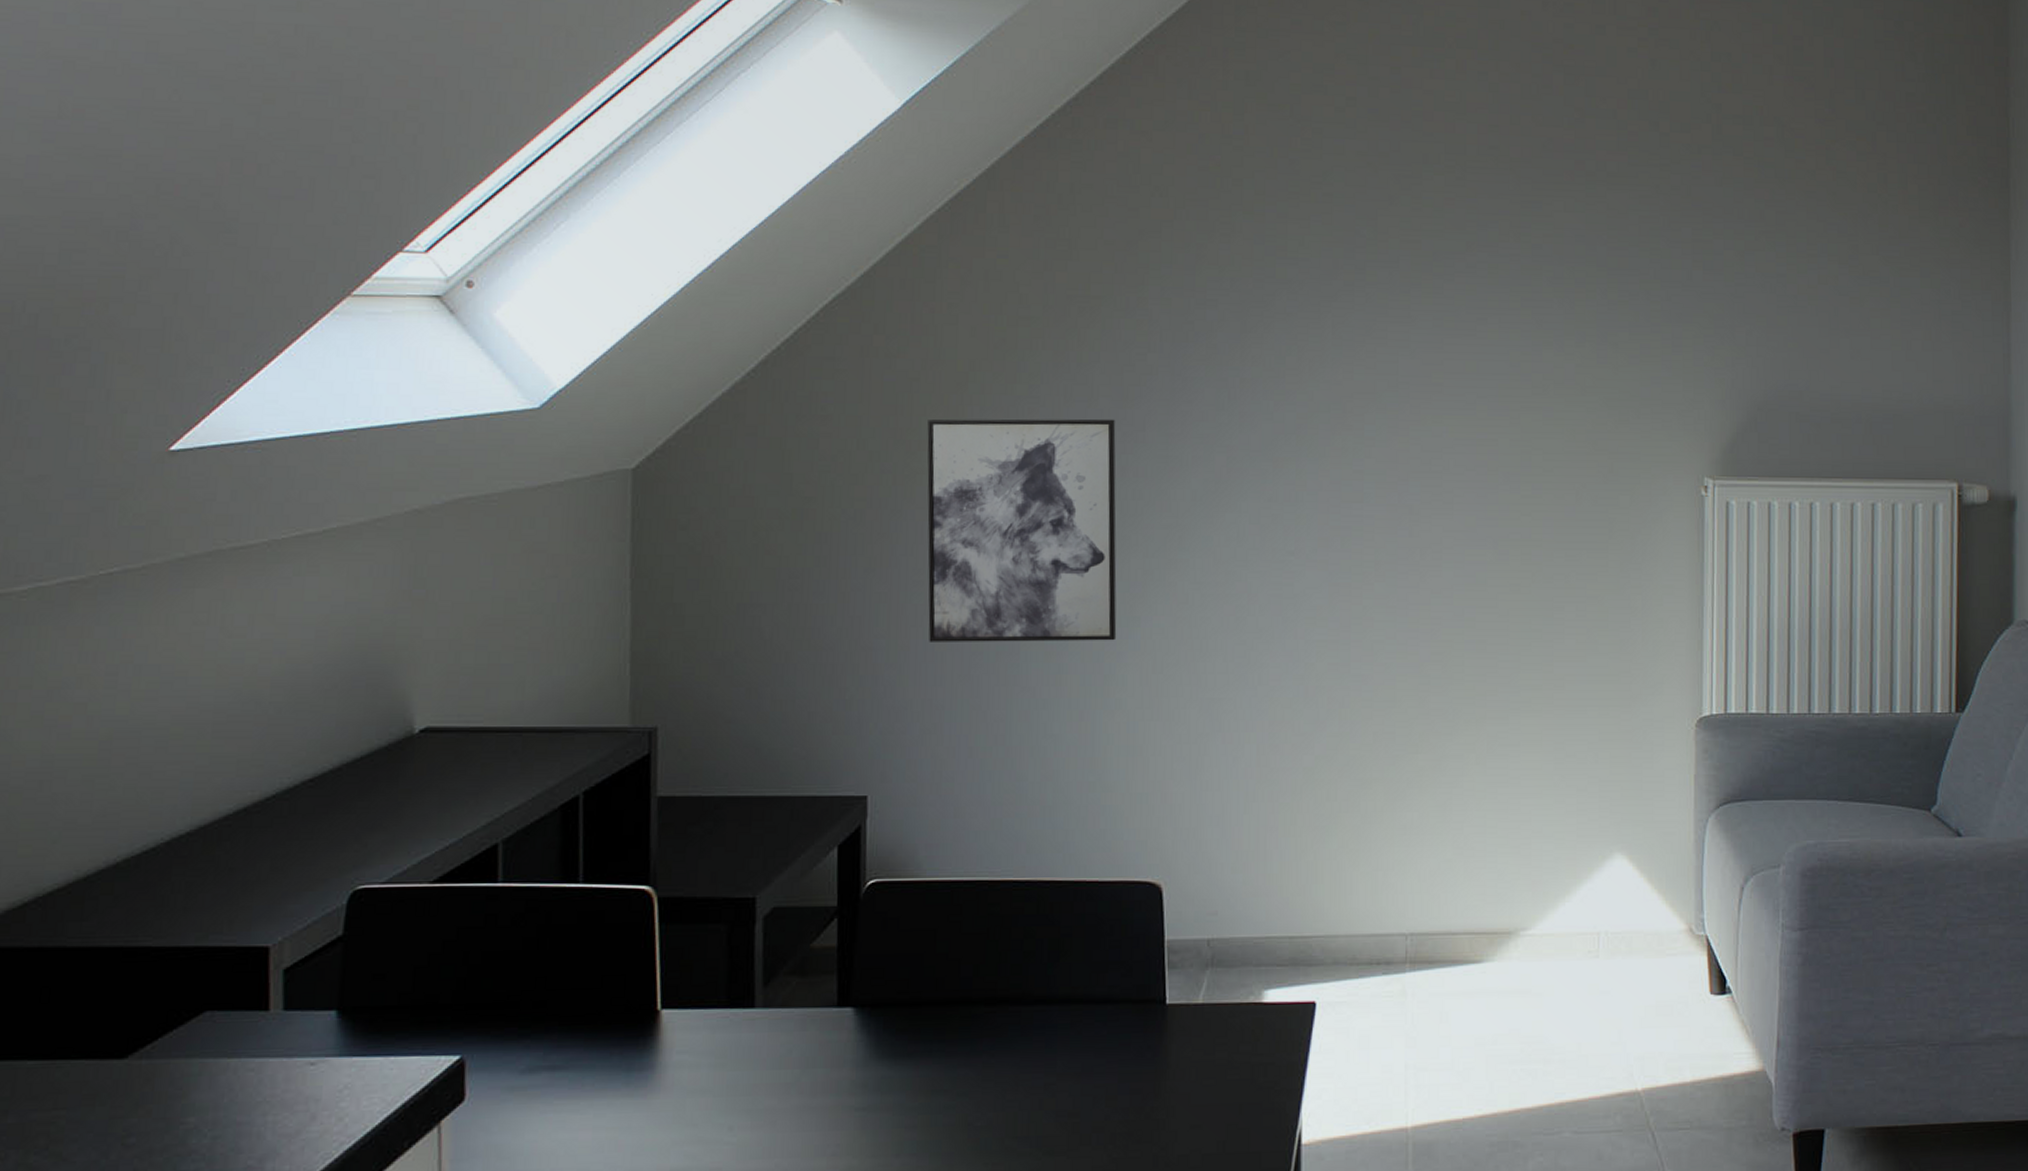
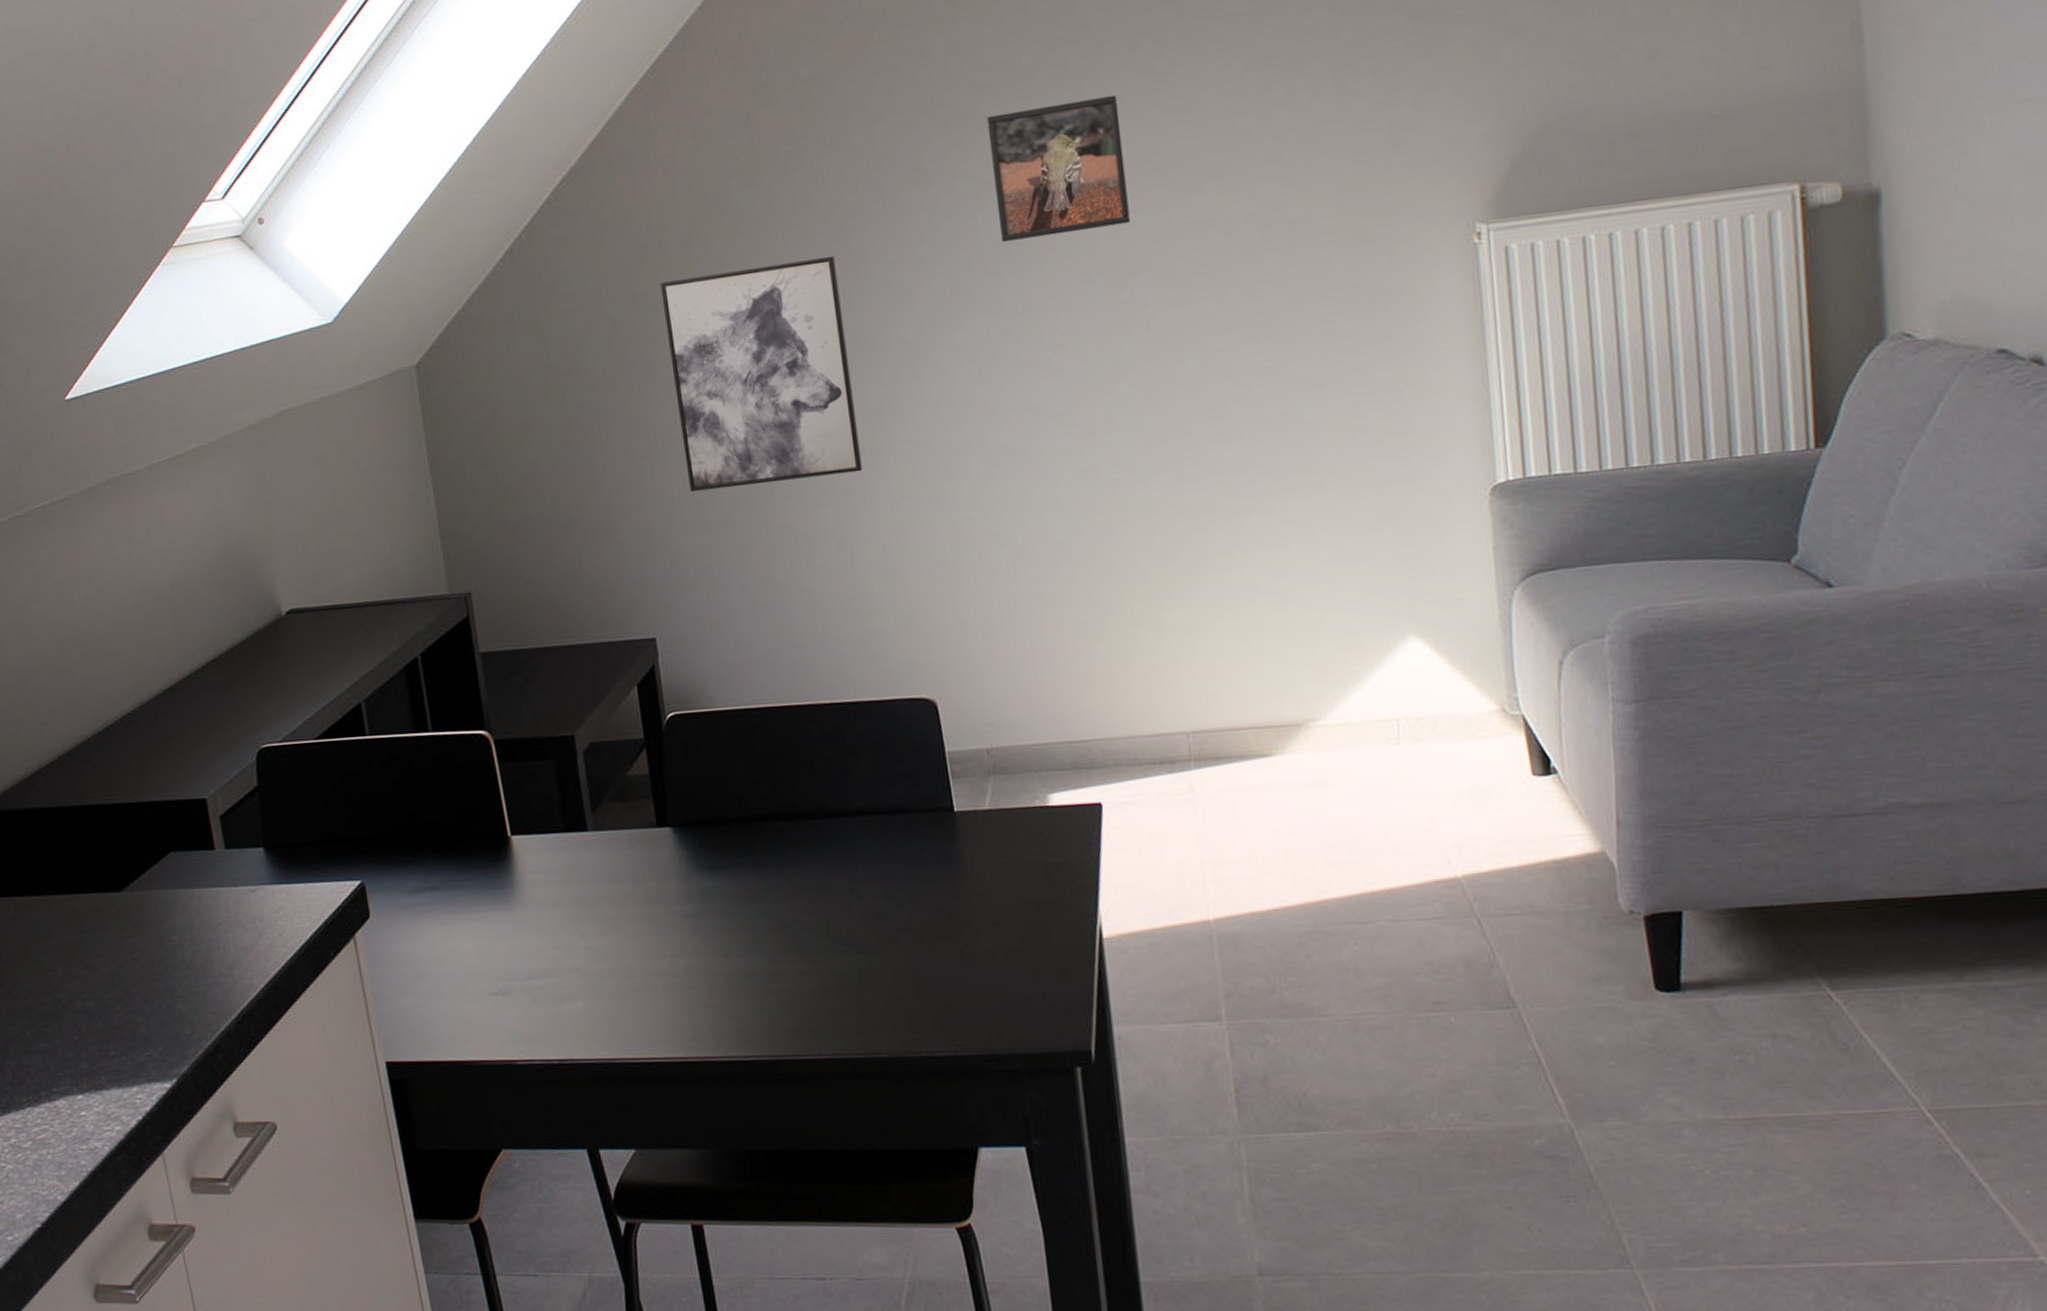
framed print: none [1282,308,1406,432] -> present [987,94,1130,243]

